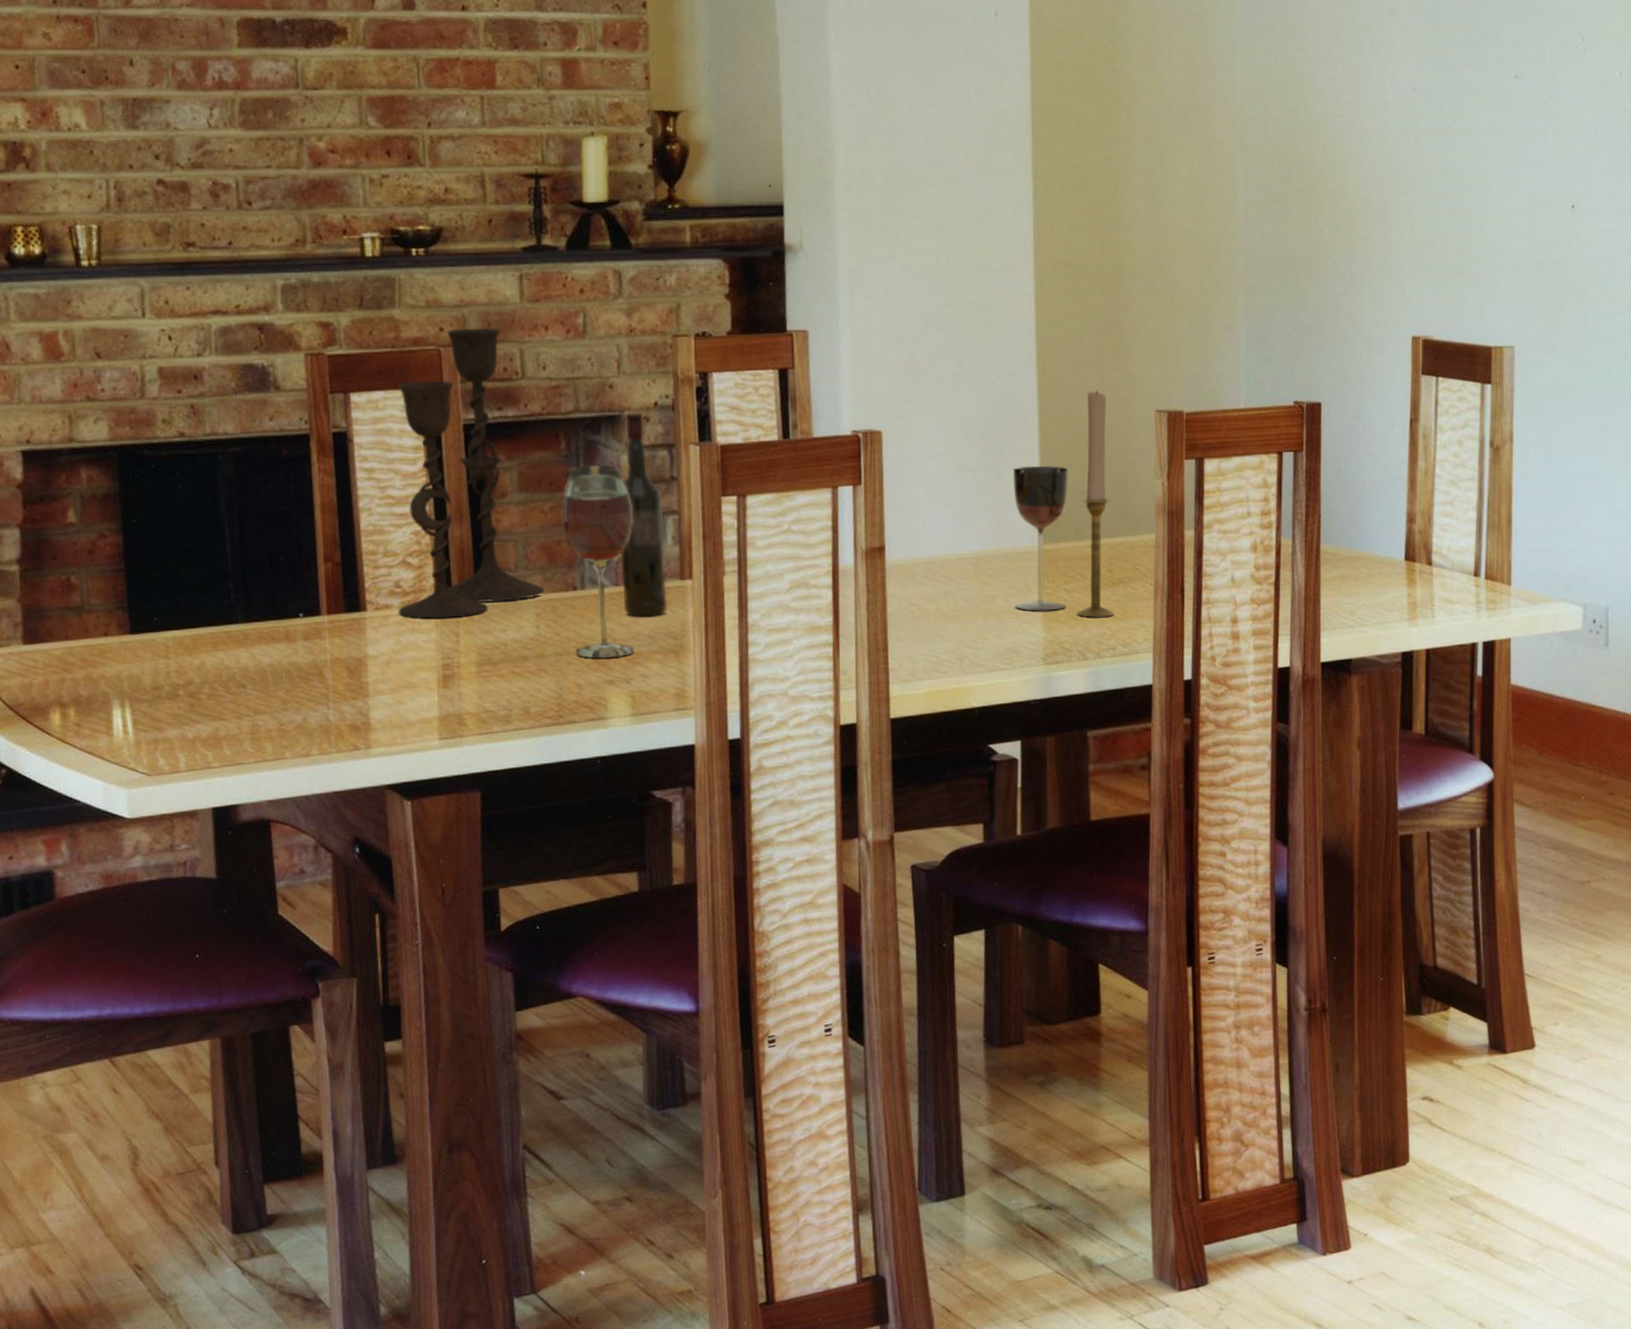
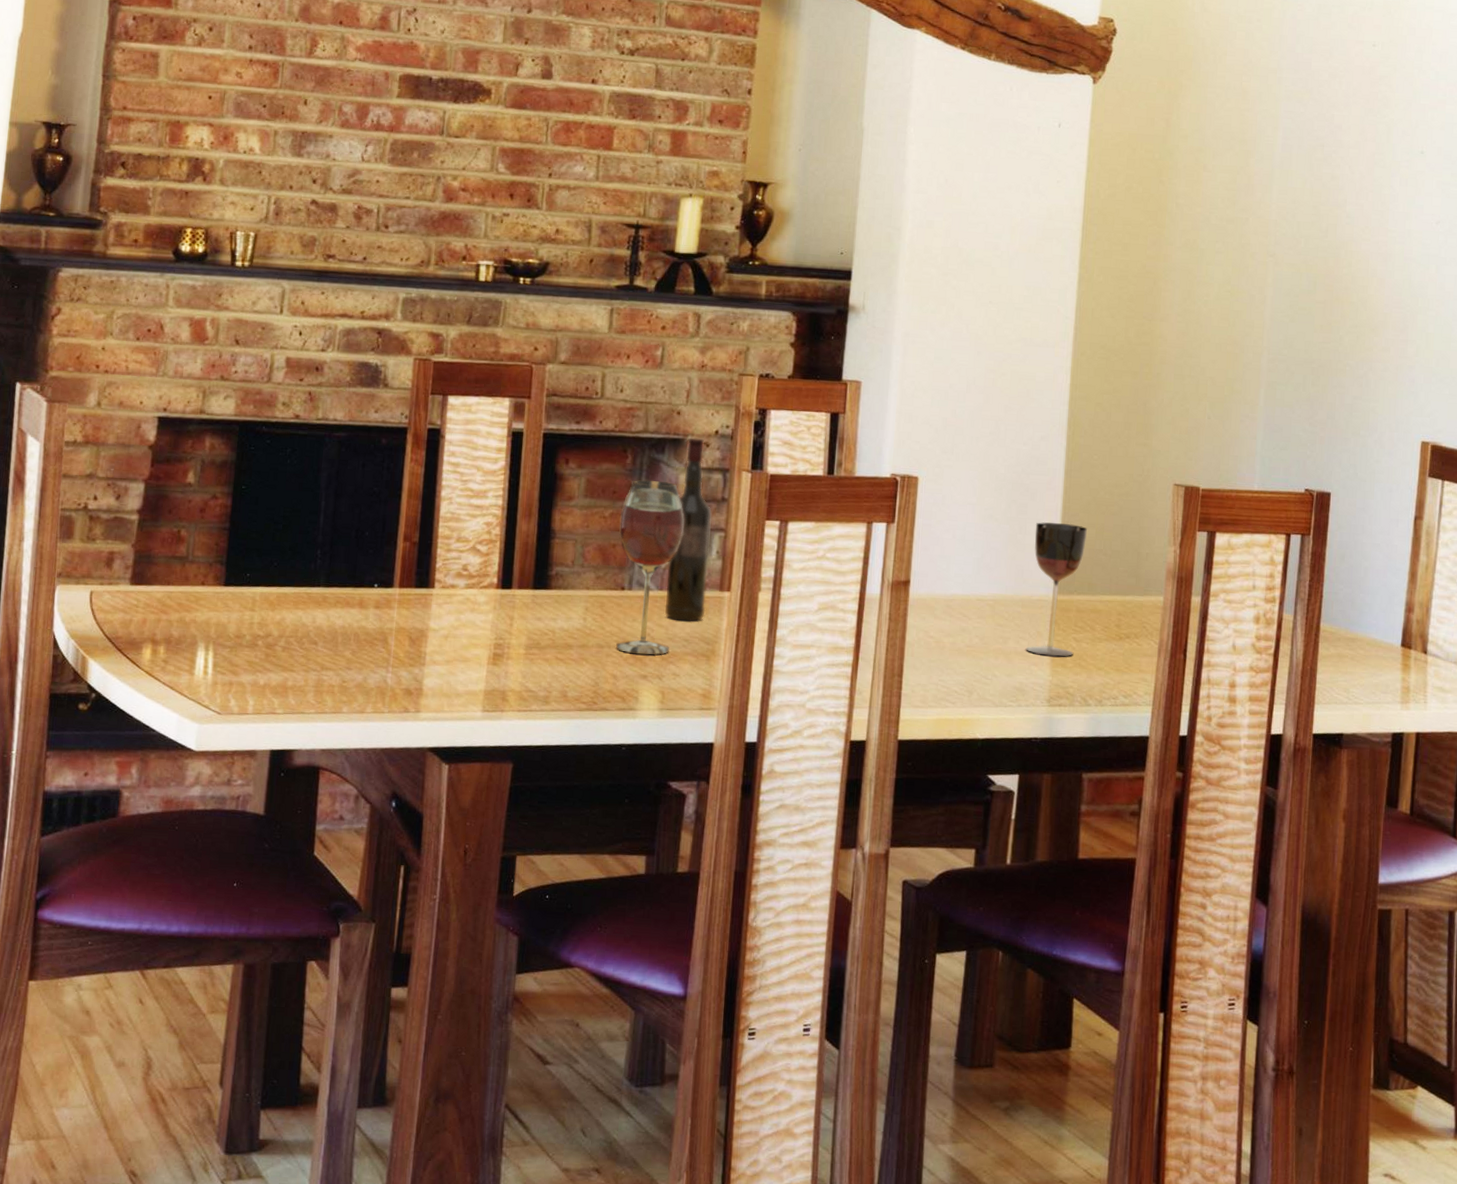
candlestick: present [398,328,545,619] -> none [462,349,596,603]
candlestick: present [1077,390,1114,617] -> none [1083,460,1130,668]

